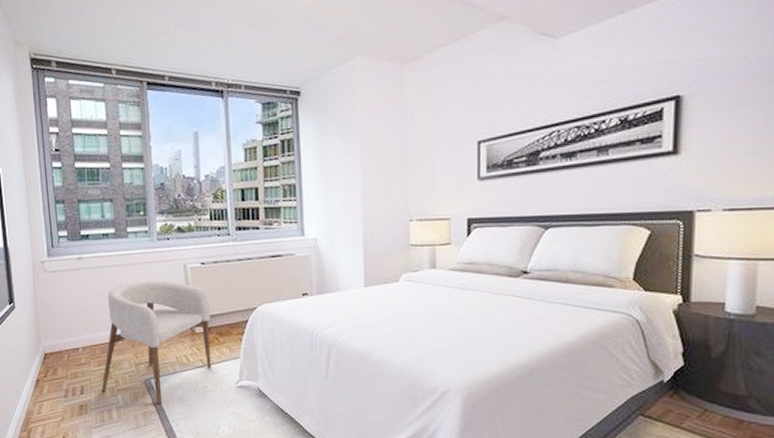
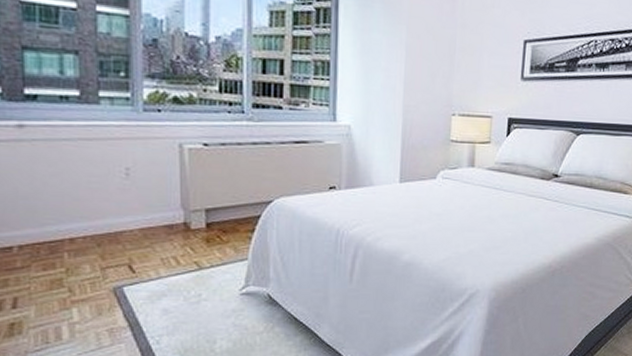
armchair: present [101,280,212,405] -> none [46,160,211,319]

